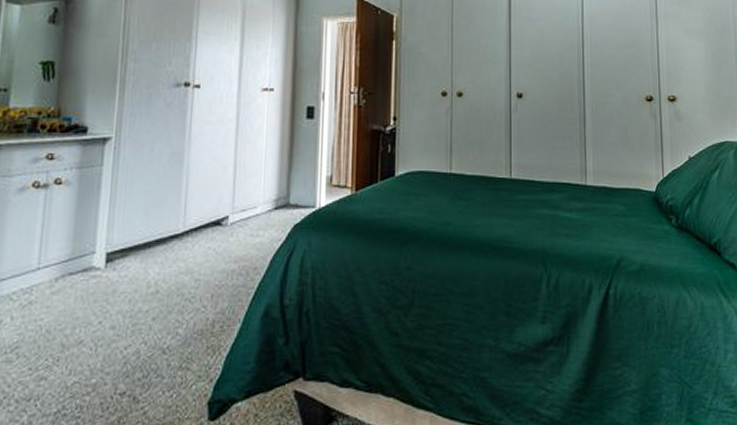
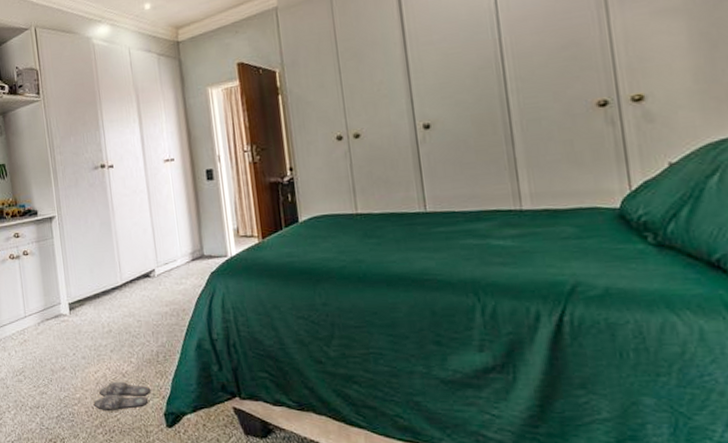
slippers: none [114,359,197,401] -> present [93,381,151,410]

